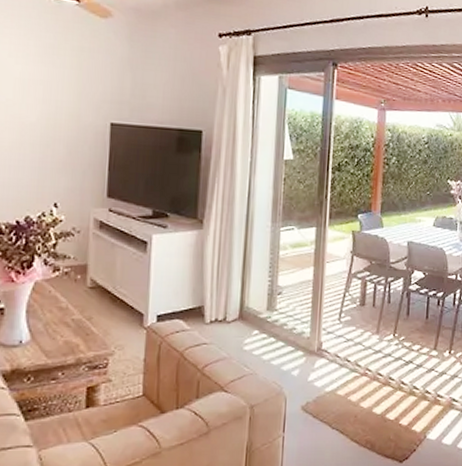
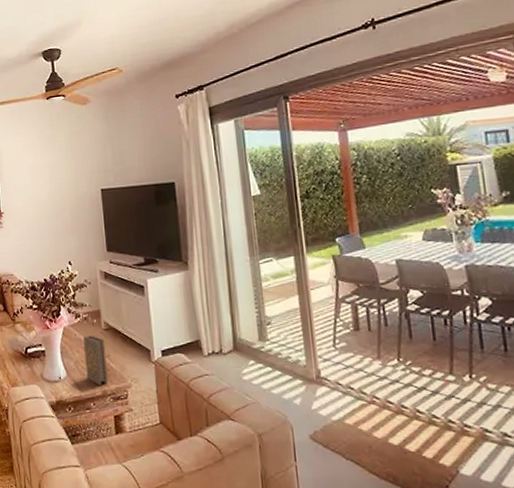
book: none [57,293,88,352] -> present [83,335,108,385]

